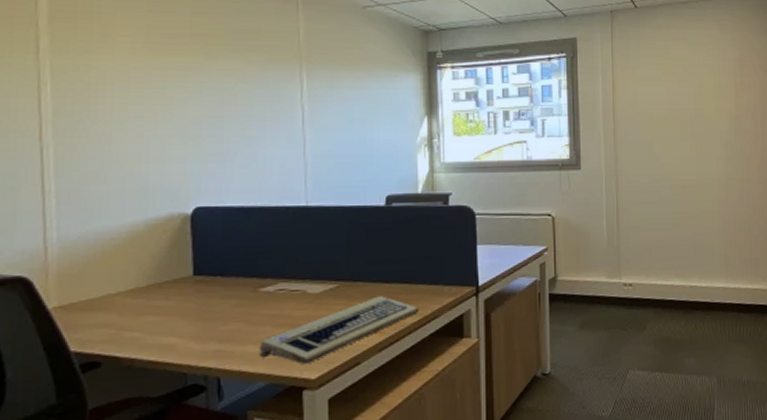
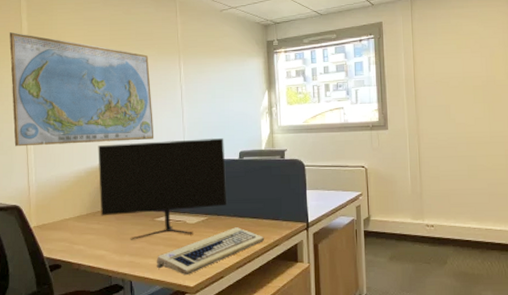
world map: none [13,13,260,188] -> present [9,32,154,147]
monitor: none [167,178,368,321] -> present [98,138,227,240]

